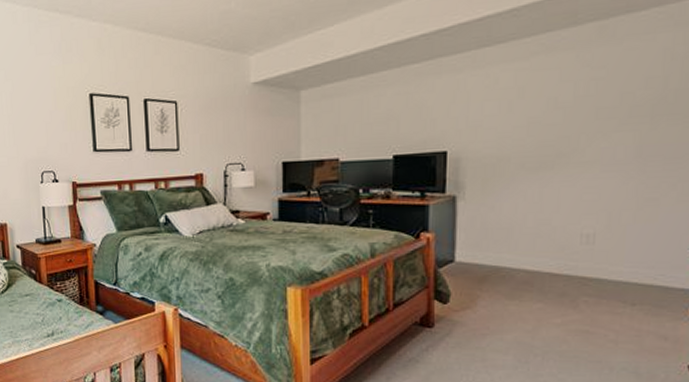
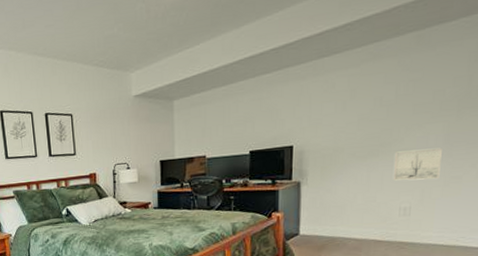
wall art: none [572,162,633,201] -> present [393,147,442,181]

